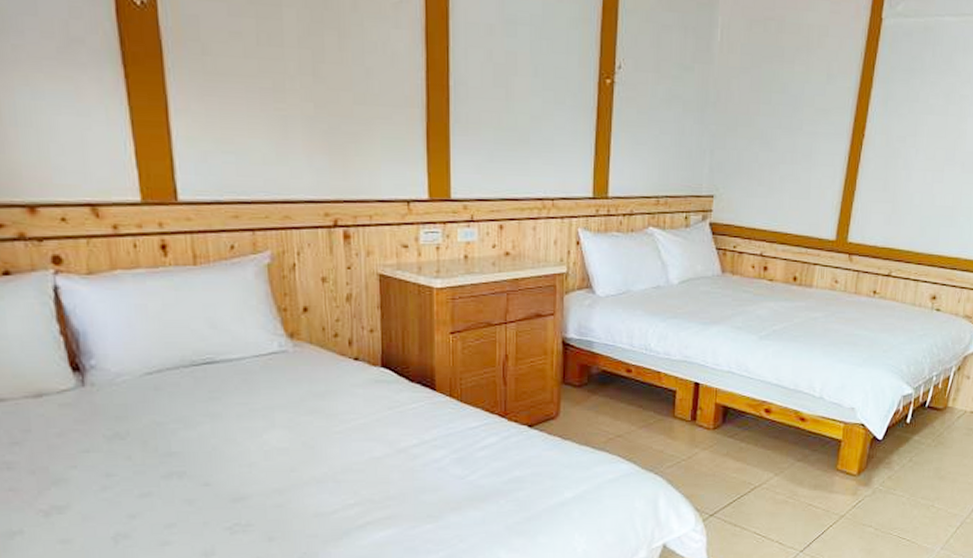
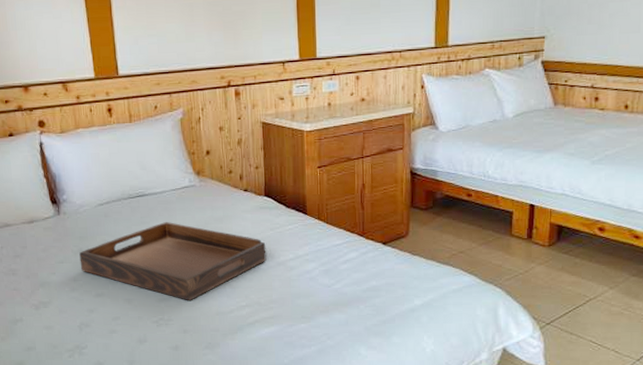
serving tray: none [115,398,383,501] -> present [79,222,267,301]

